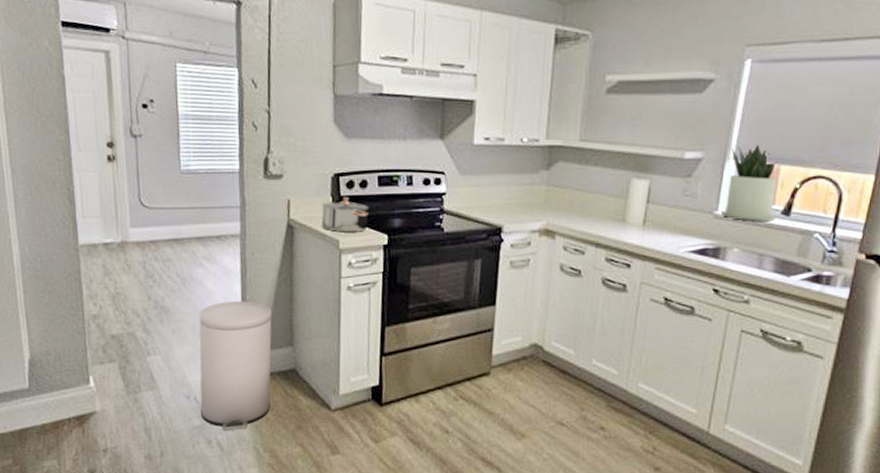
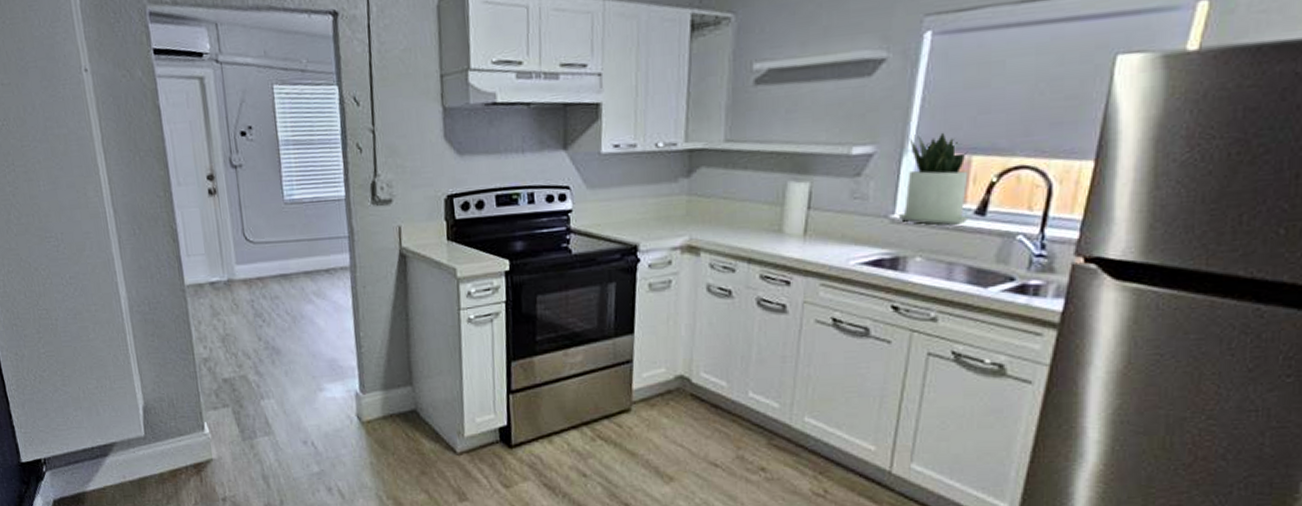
pedal bin: present [199,301,272,431] -> none [311,338,392,478]
cooking pot: present [321,196,370,233] -> none [435,219,488,260]

